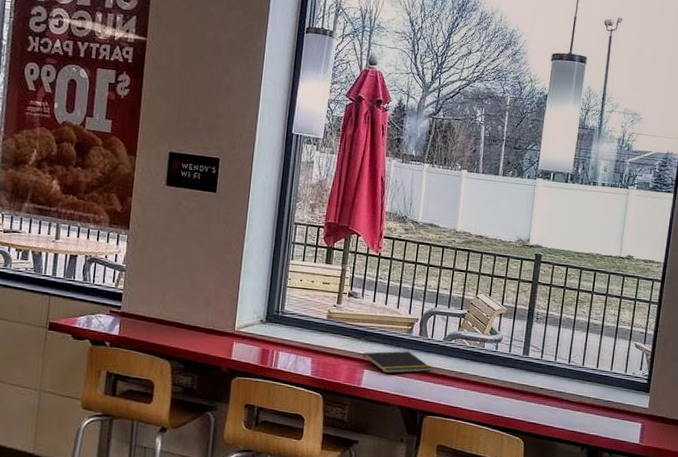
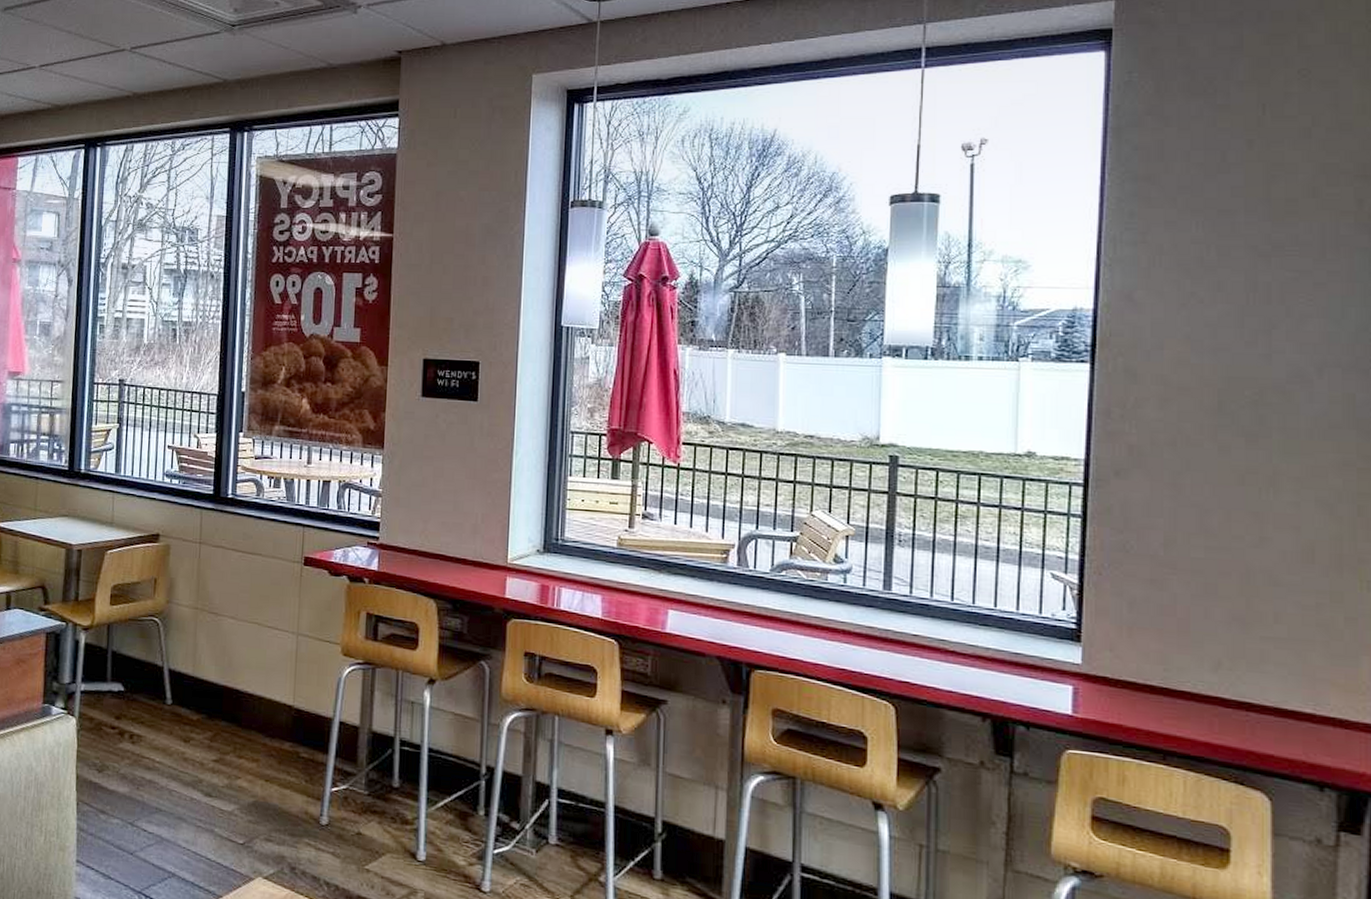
notepad: present [361,351,432,374] -> none [663,586,758,615]

